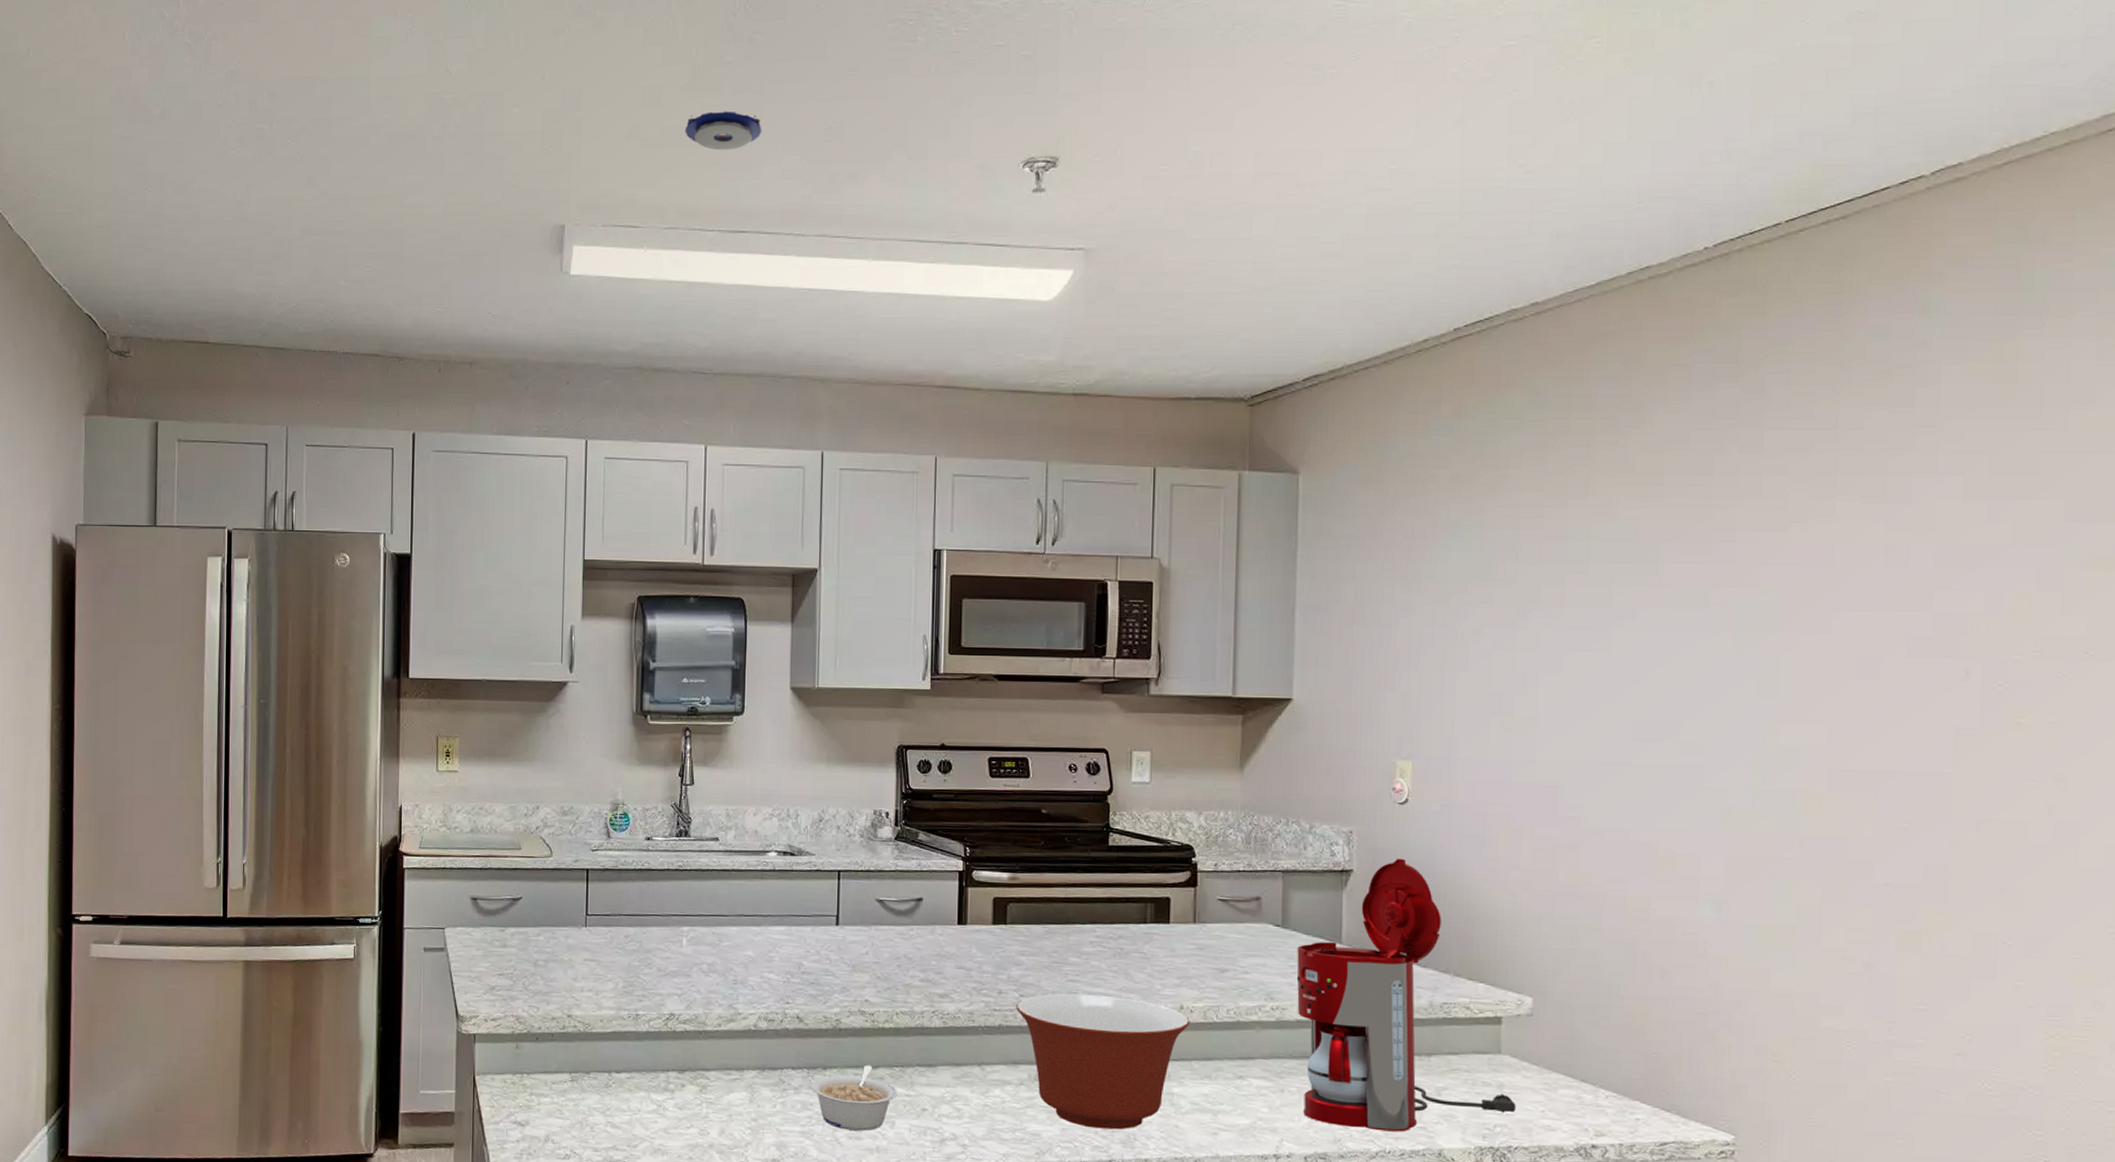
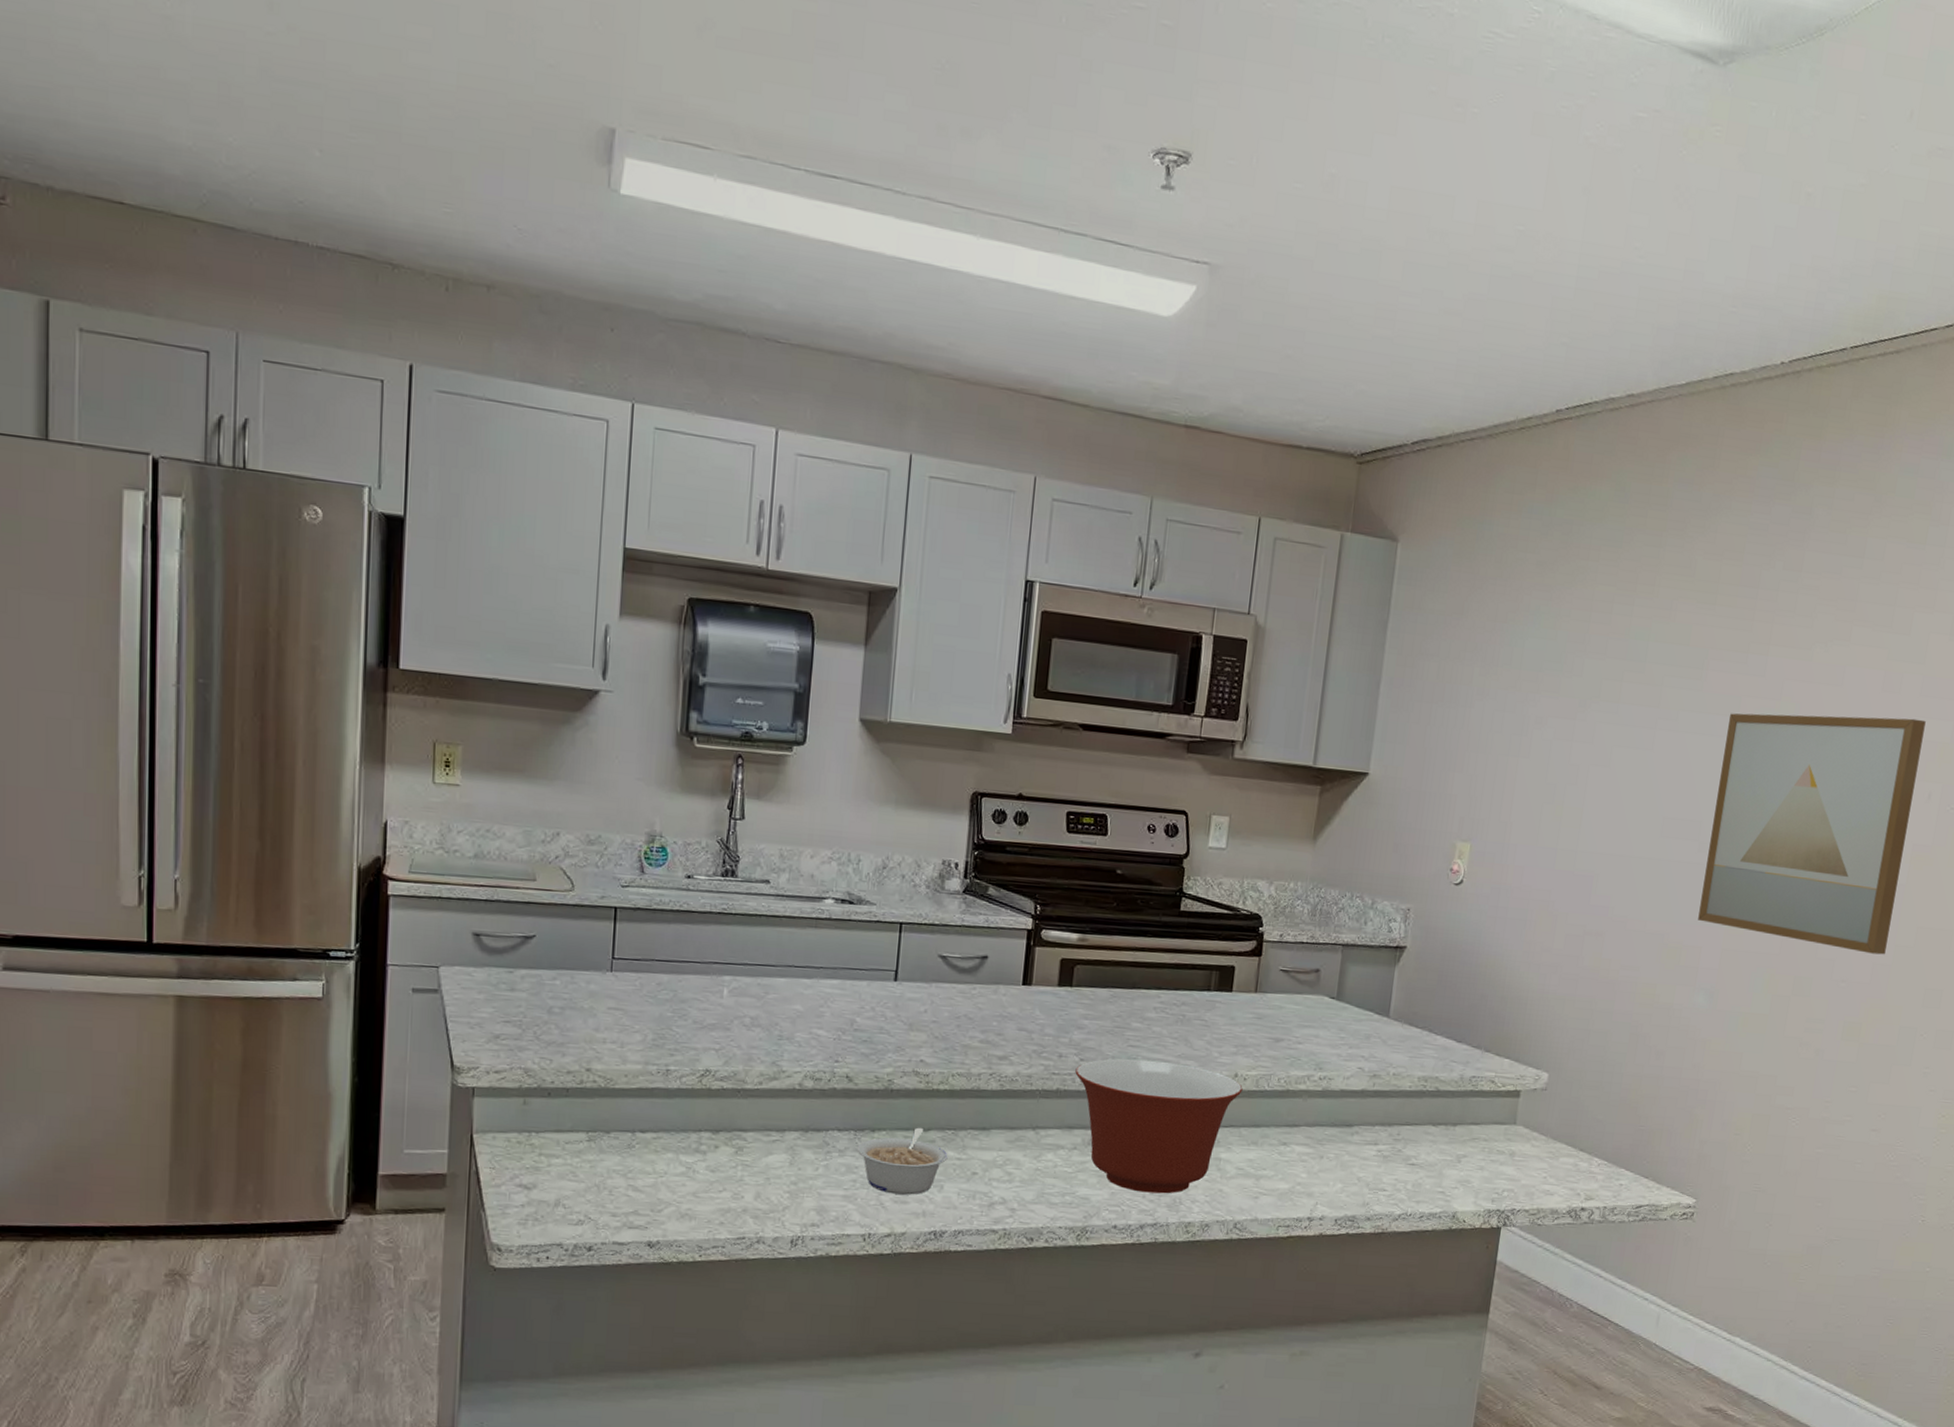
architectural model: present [685,111,762,151] -> none [770,18,864,73]
coffee maker: present [1296,858,1516,1132] -> none [1338,937,1523,1196]
wall art: none [1691,591,1948,853] -> present [1698,713,1926,955]

